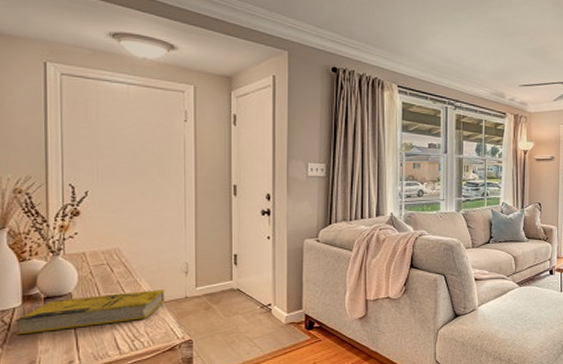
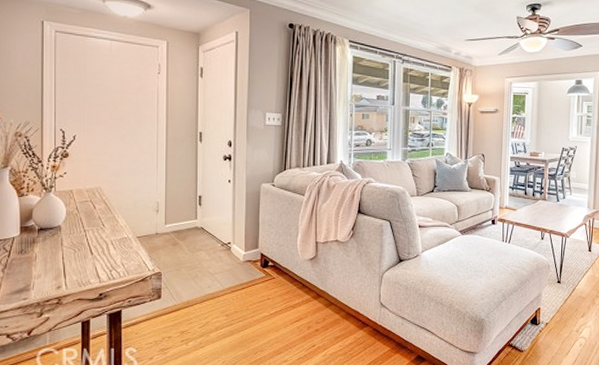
book: present [15,290,165,335] -> none [14,225,138,261]

